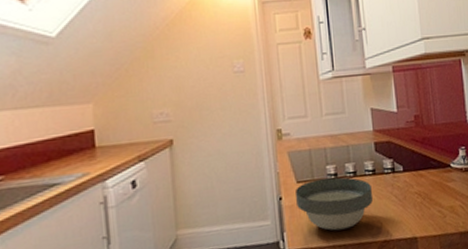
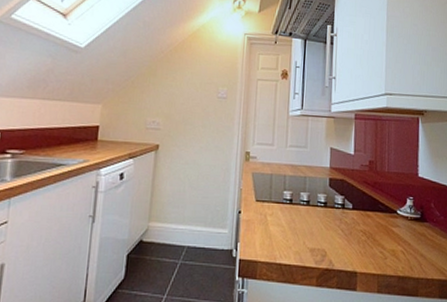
bowl: present [294,177,373,231] -> none [252,202,321,251]

